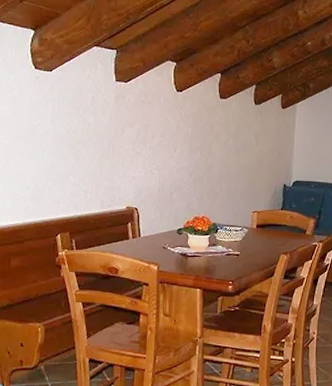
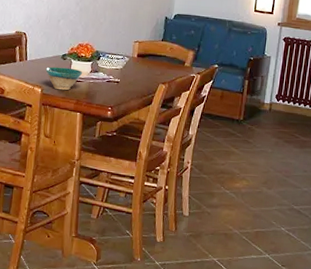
bowl: none [161,242,201,267] -> present [46,66,83,91]

